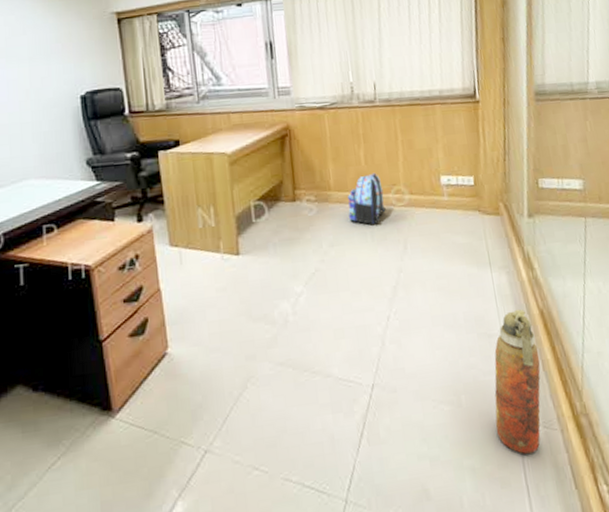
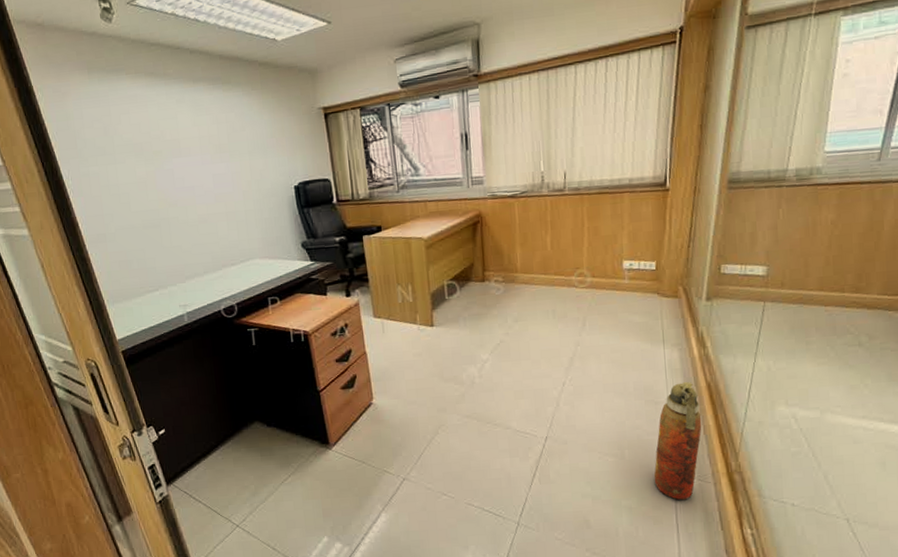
backpack: present [348,172,386,225] -> none [533,257,568,304]

